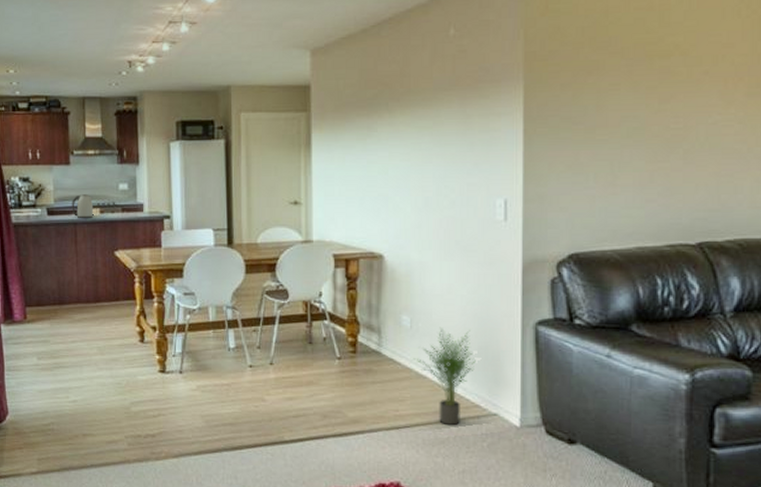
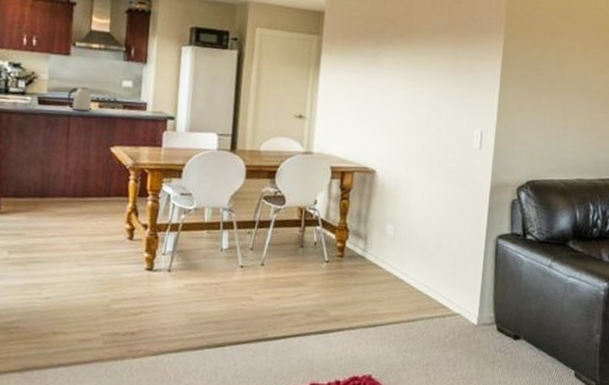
potted plant: present [413,327,476,425] -> none [393,236,446,323]

